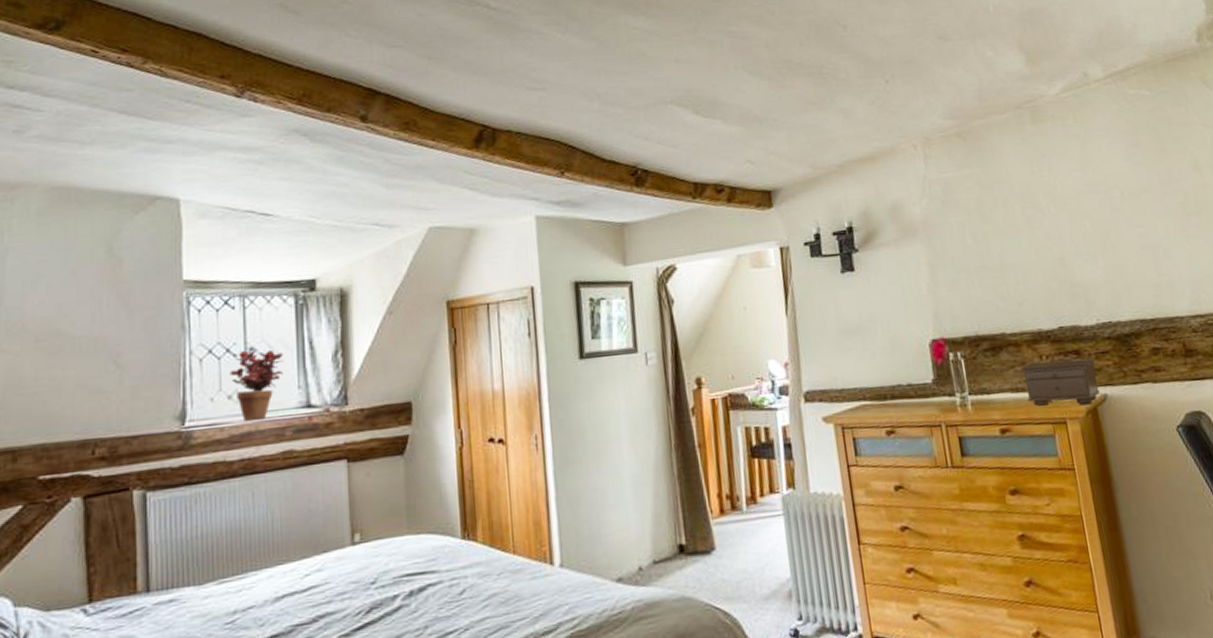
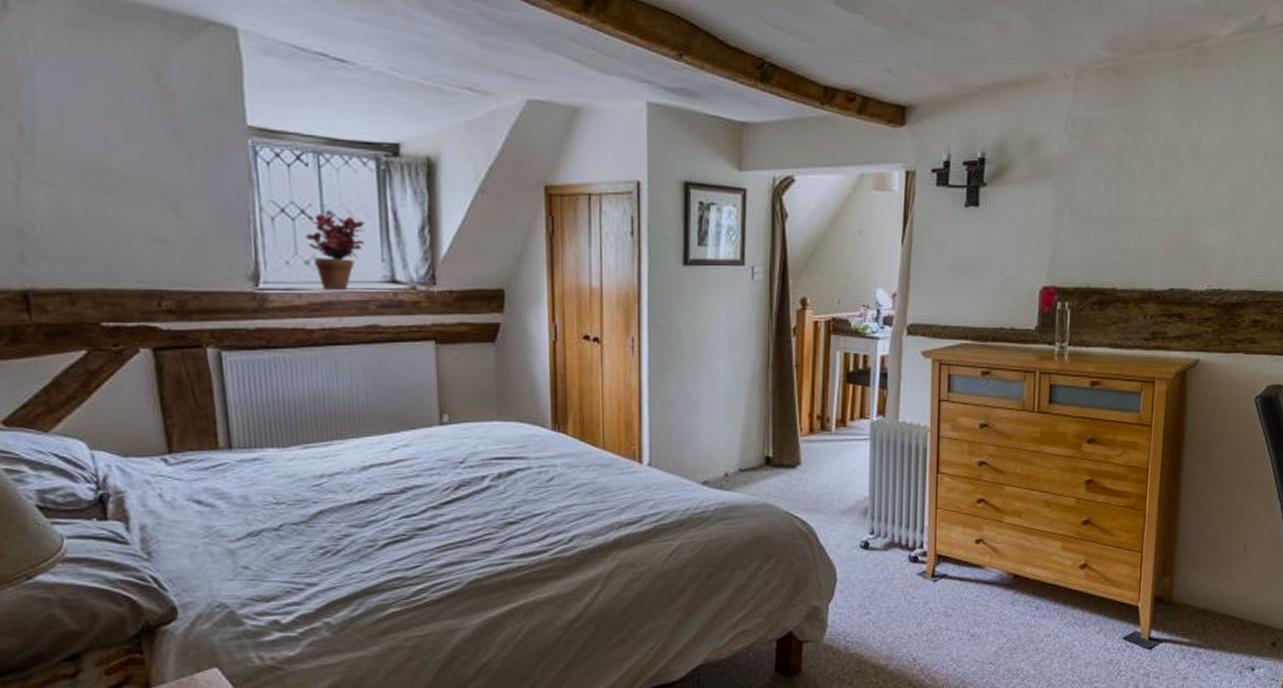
jewelry box: present [1021,358,1100,406] -> none [1123,321,1197,368]

